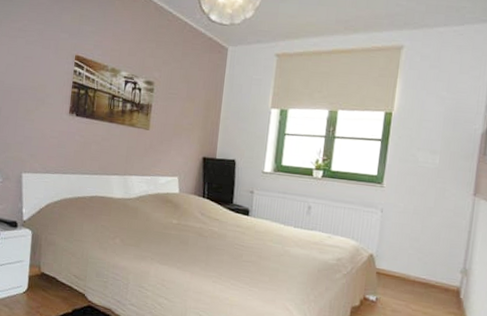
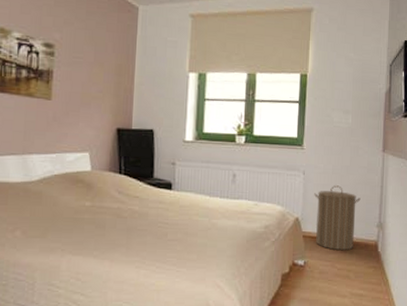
laundry hamper: none [390,226,444,293] -> present [314,185,361,251]

